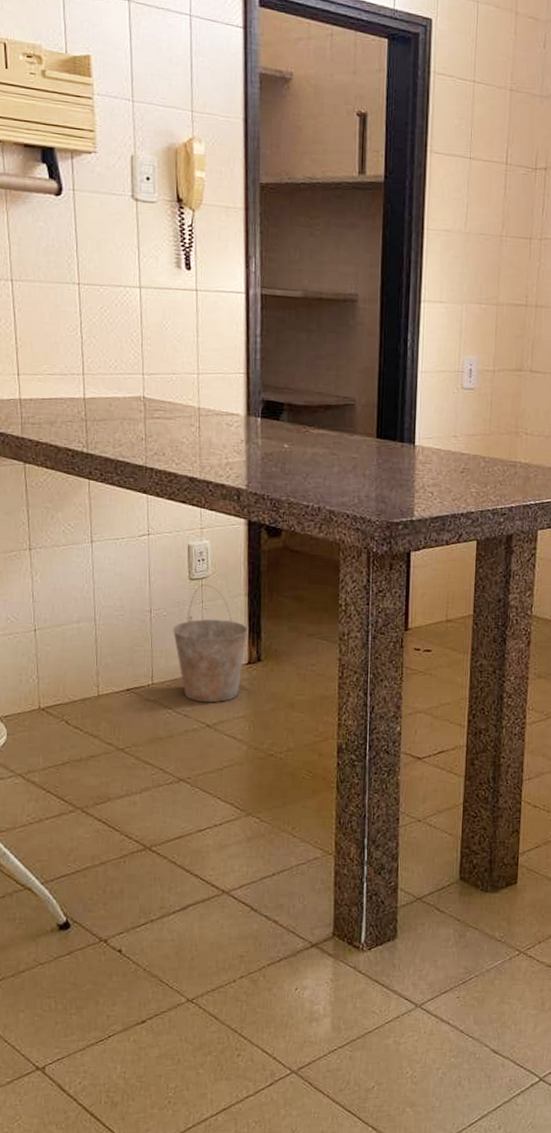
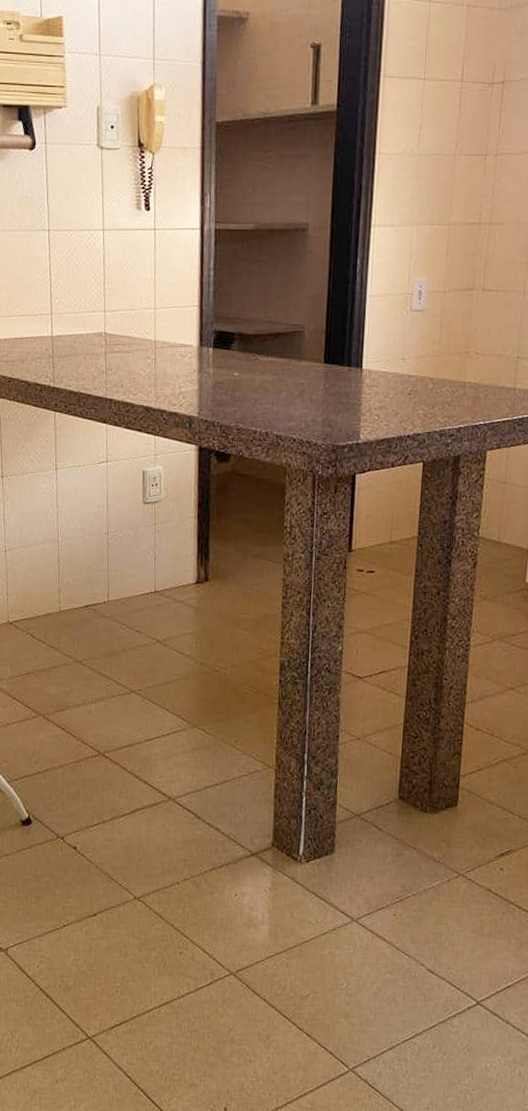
bucket: present [173,584,248,703] -> none [128,508,197,620]

